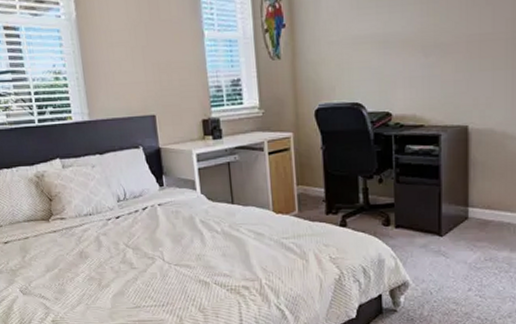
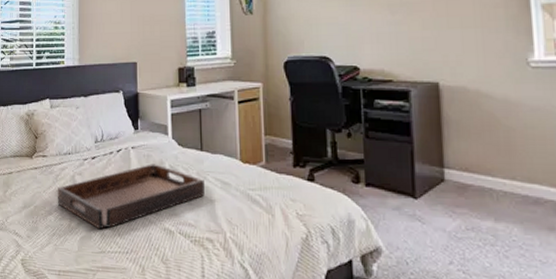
serving tray: none [81,219,238,286] -> present [57,164,205,230]

